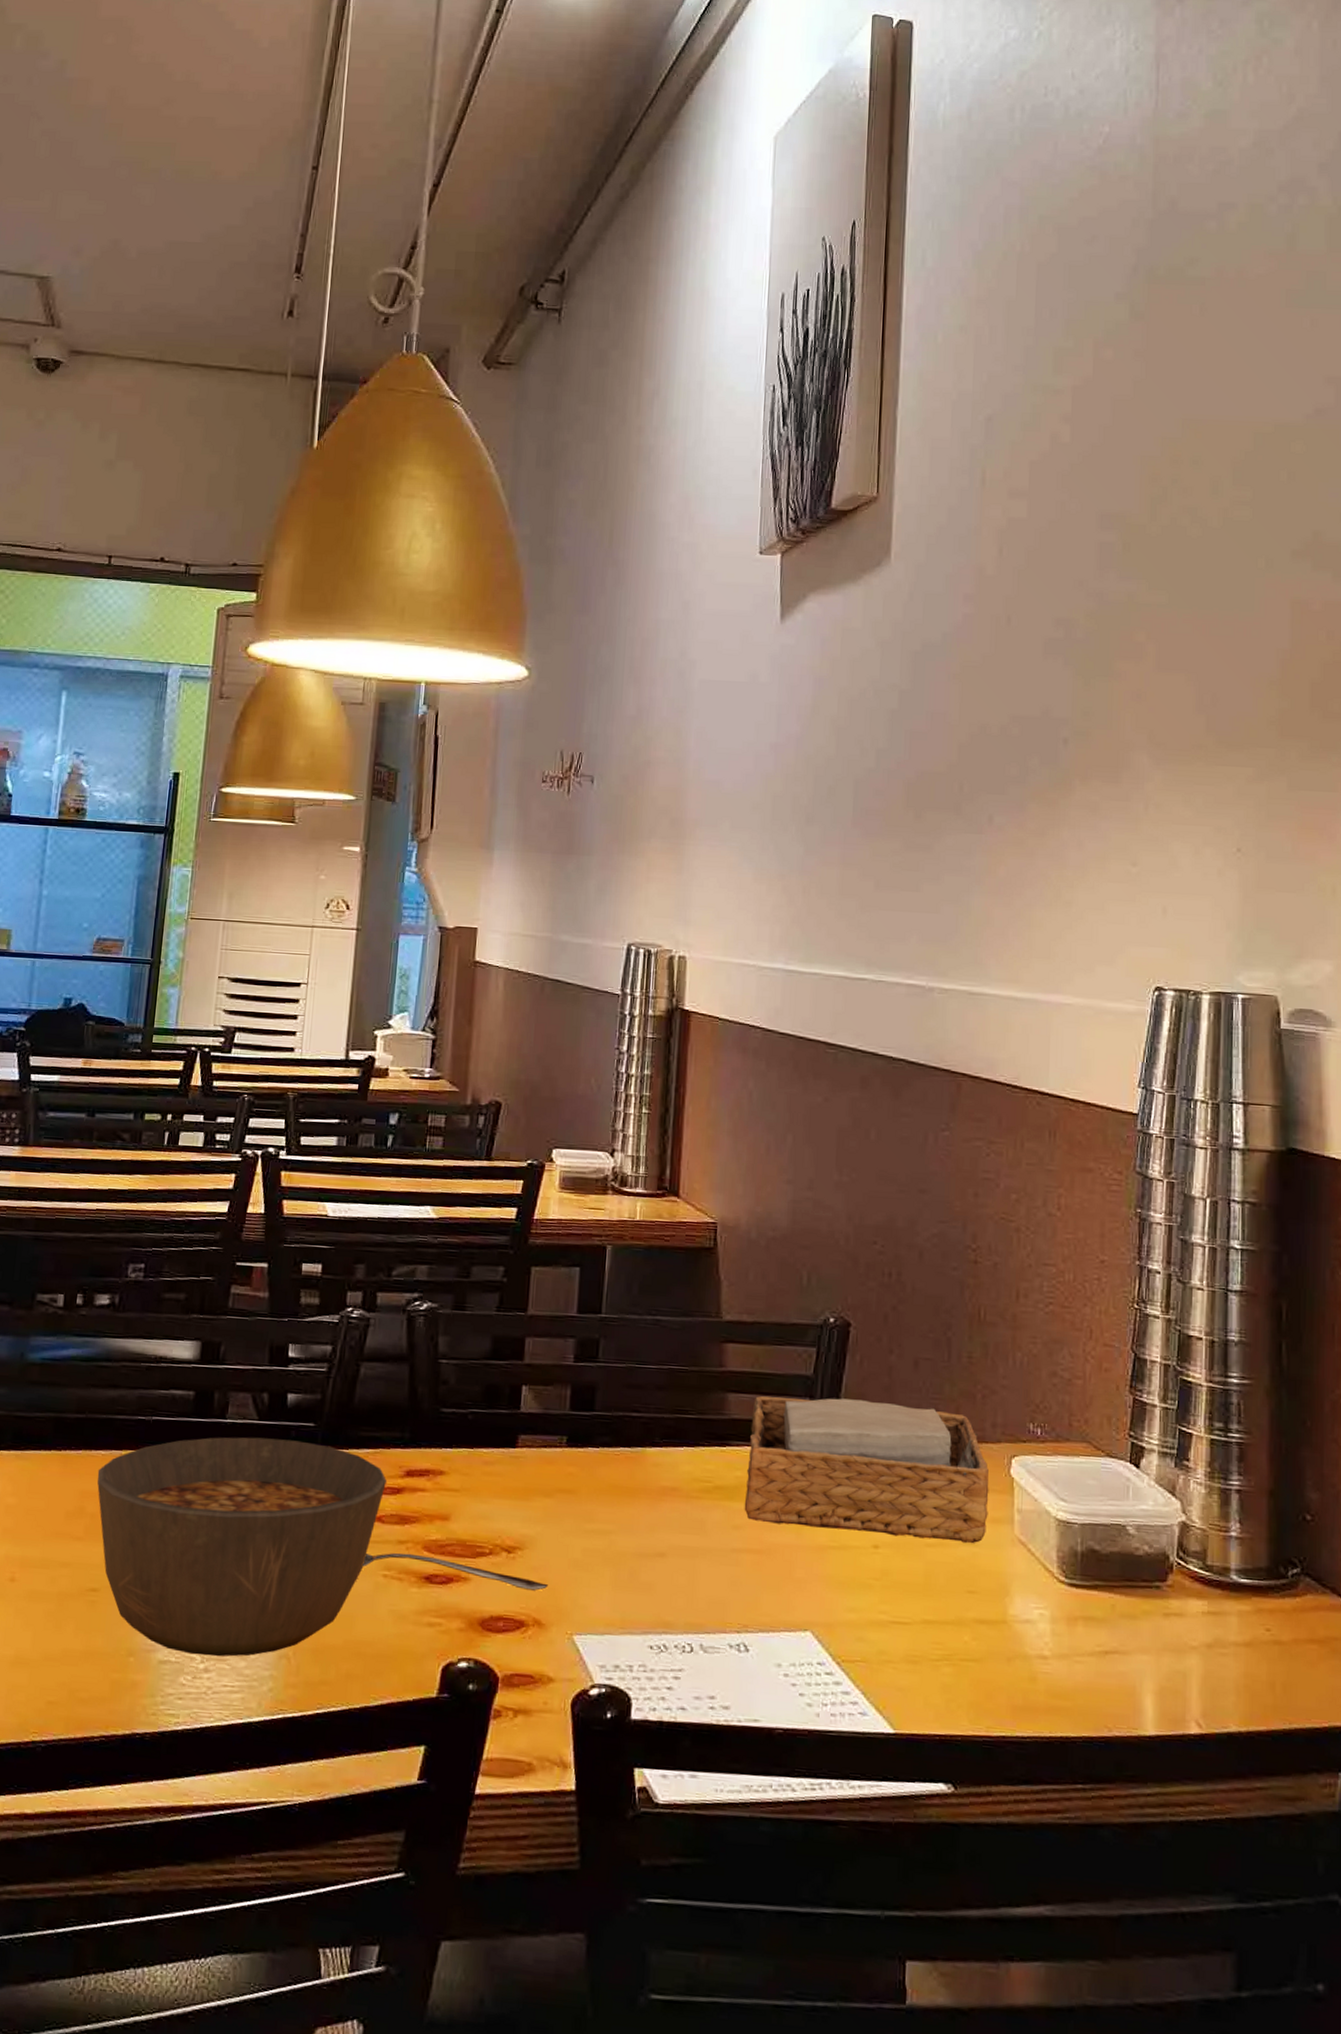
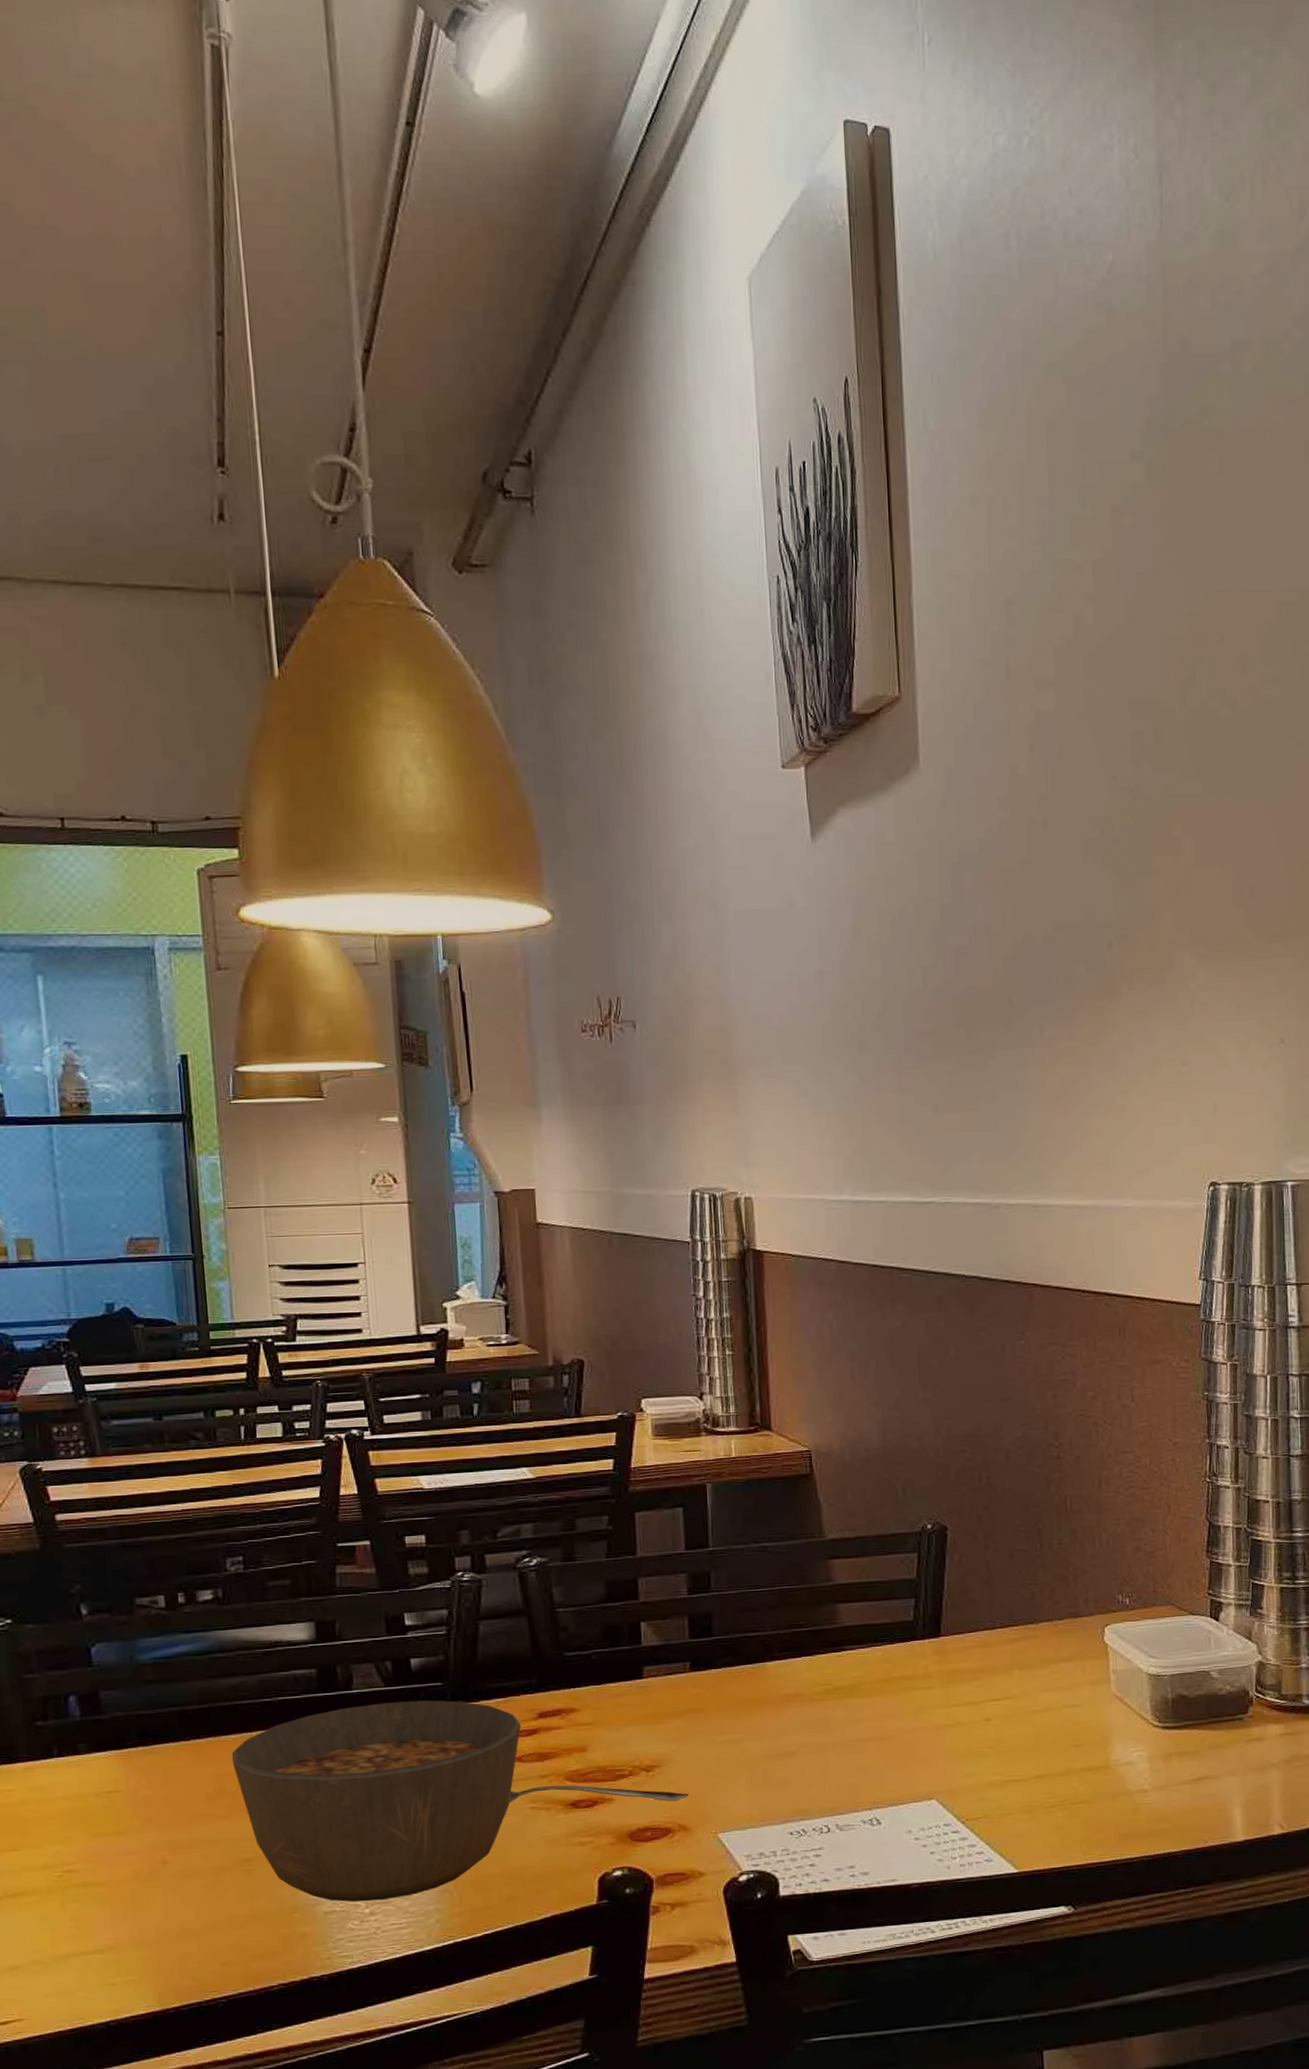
napkin holder: present [744,1395,989,1543] -> none [862,1593,1087,1713]

